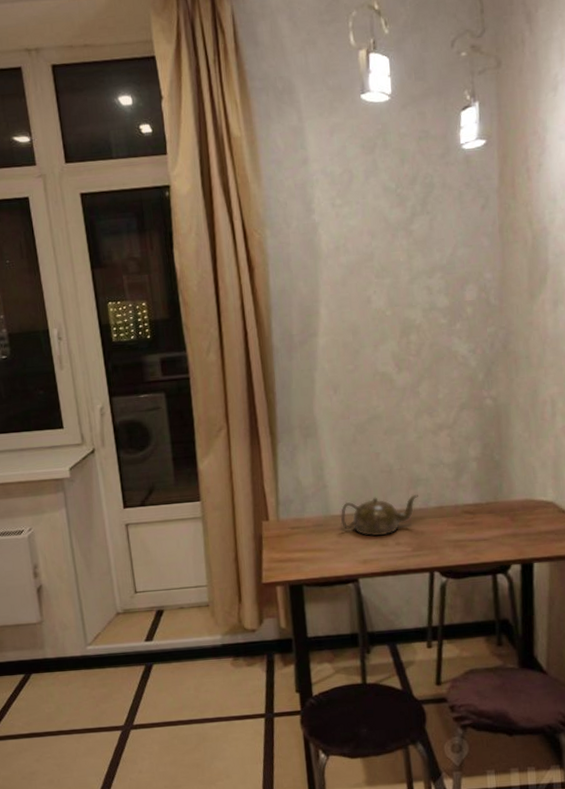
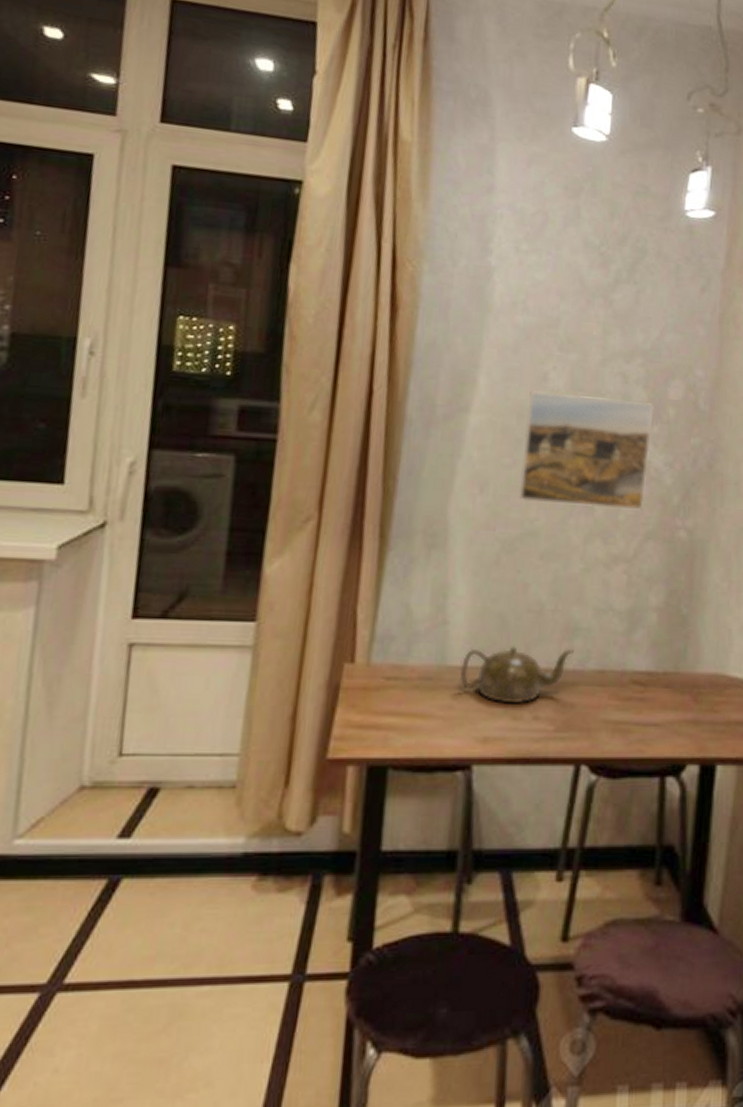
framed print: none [359,306,456,395] -> present [519,391,654,511]

